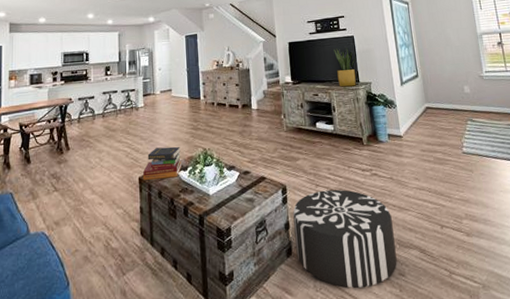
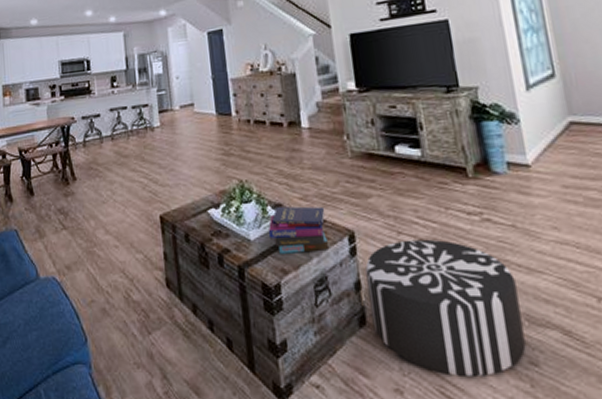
books: present [142,146,182,180] -> none [164,177,213,219]
books: none [223,167,267,204] -> present [268,206,328,254]
planter: present [333,48,356,87] -> none [417,37,454,95]

